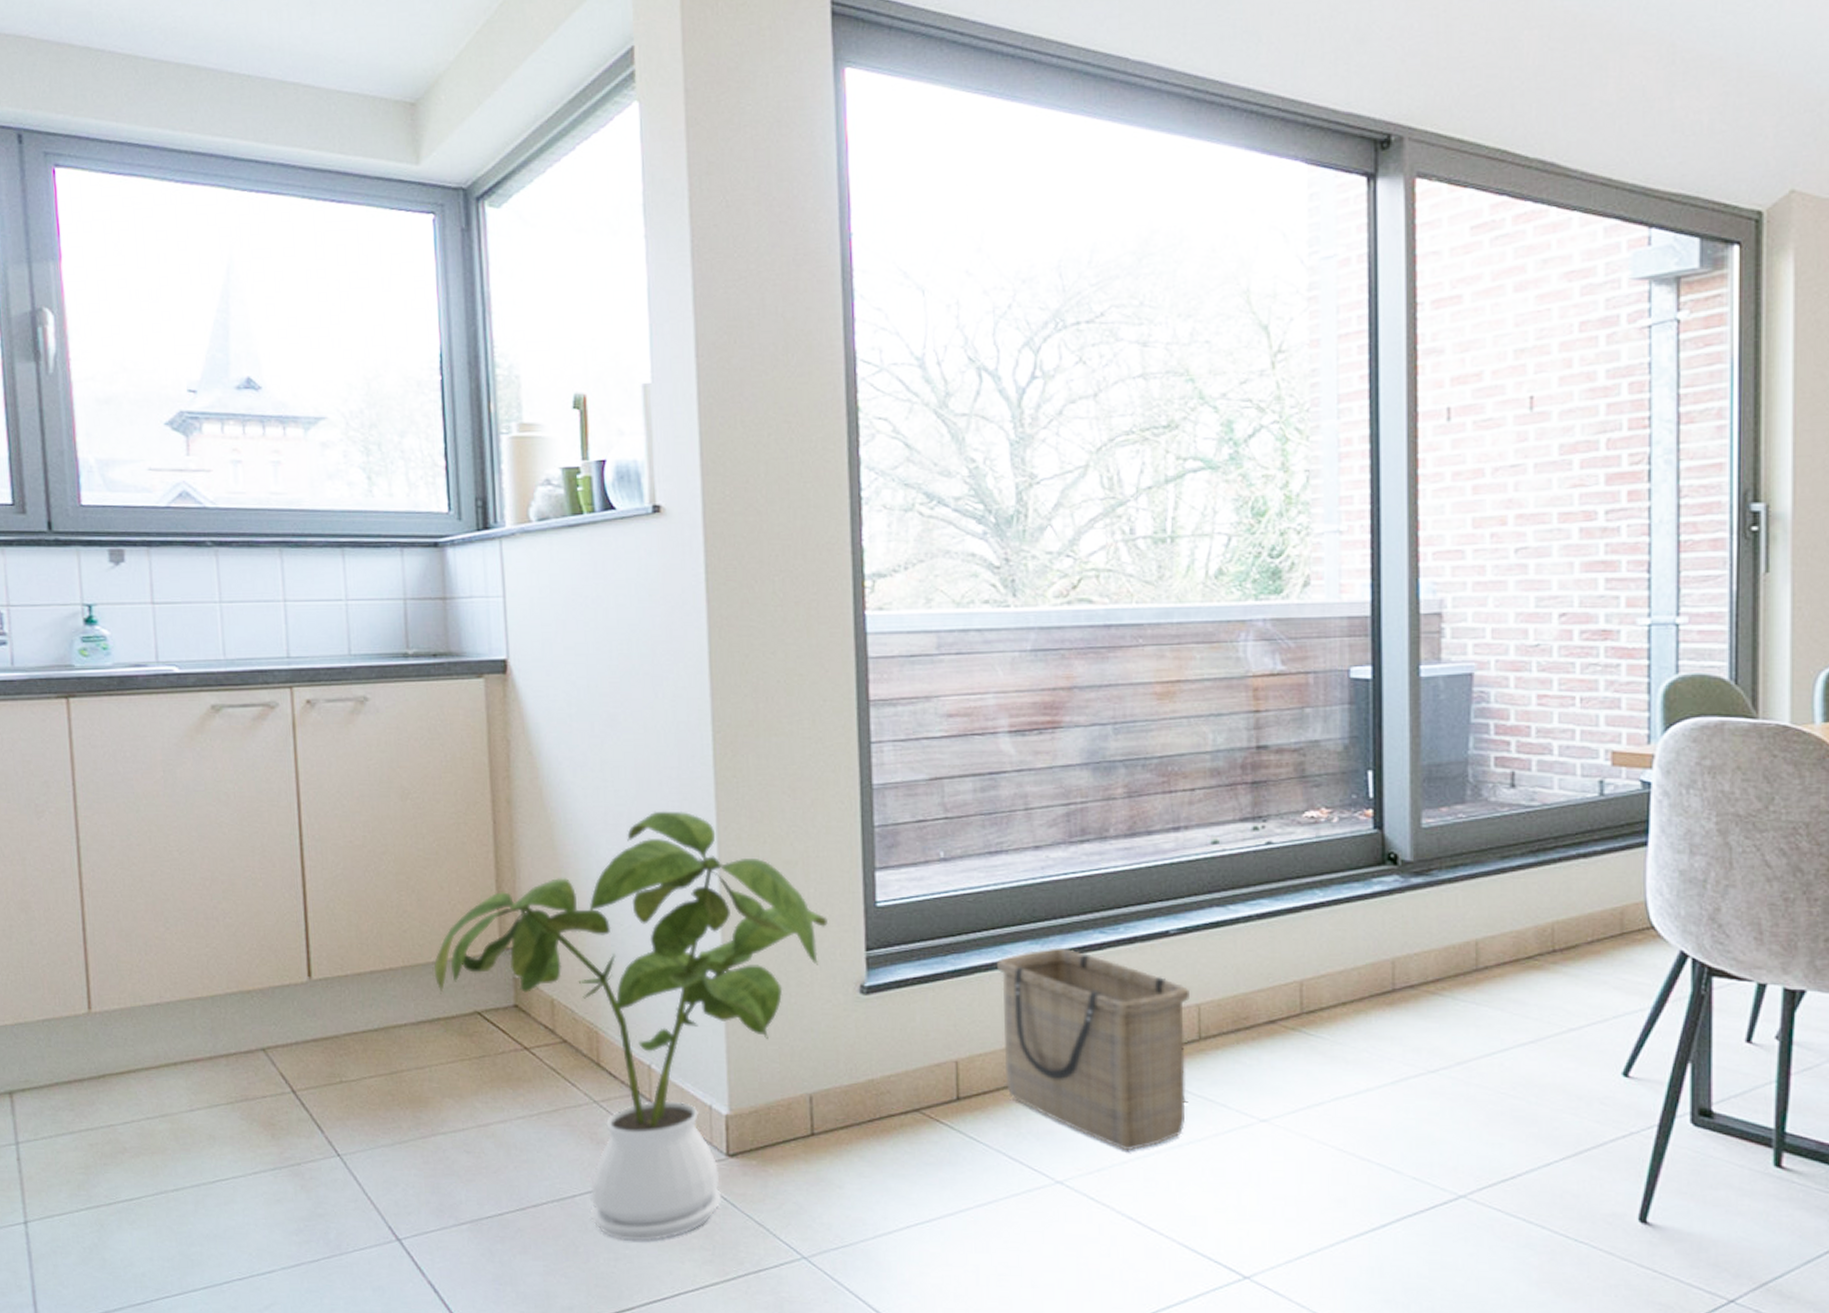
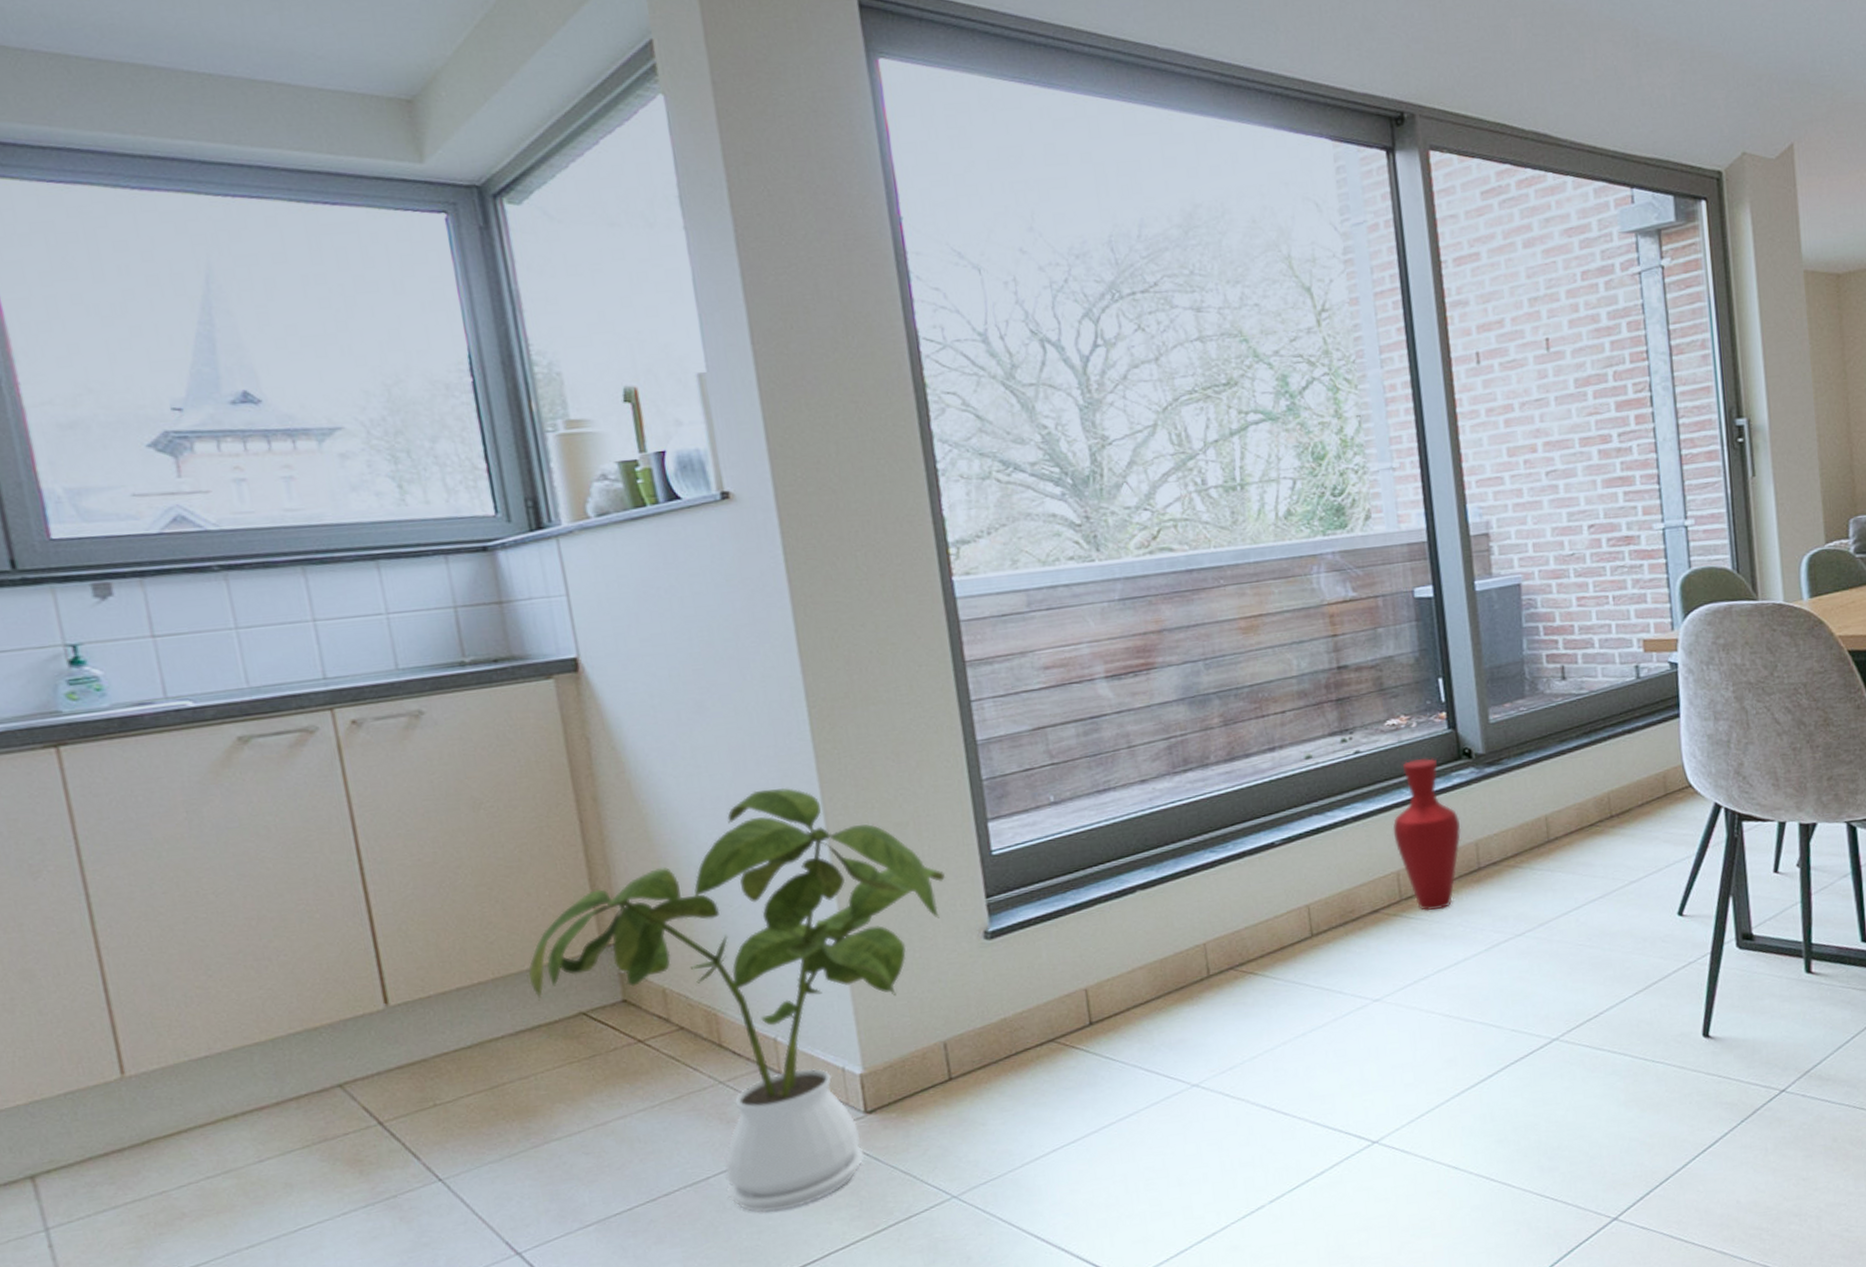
basket: present [996,947,1190,1151] -> none [1114,870,1306,1047]
vase: none [1300,859,1377,1030] -> present [1392,758,1461,910]

